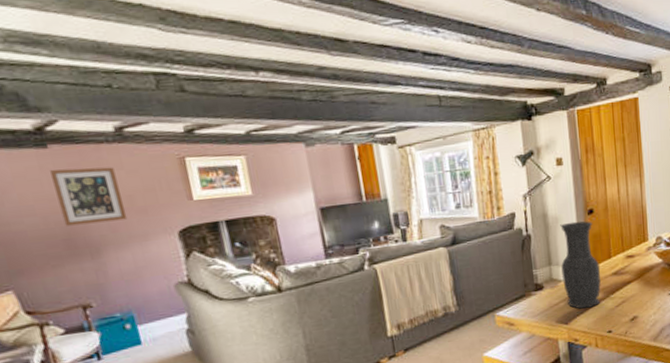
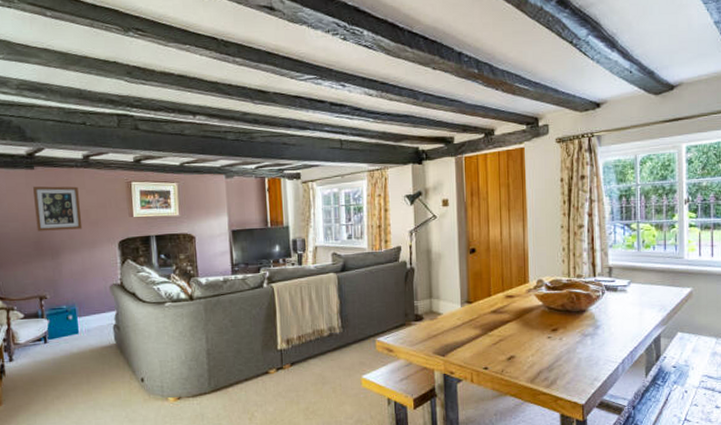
vase: present [560,221,601,309] -> none [441,258,479,343]

